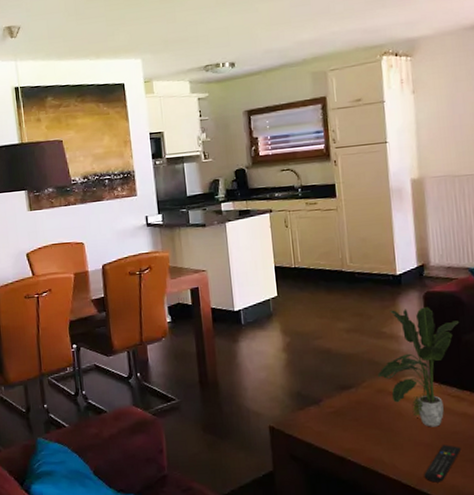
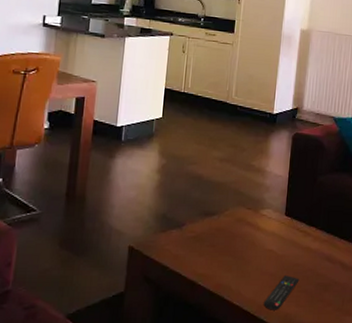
potted plant: present [377,307,460,427] -> none [240,145,318,258]

